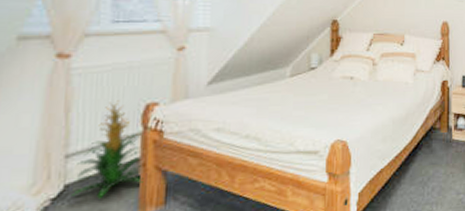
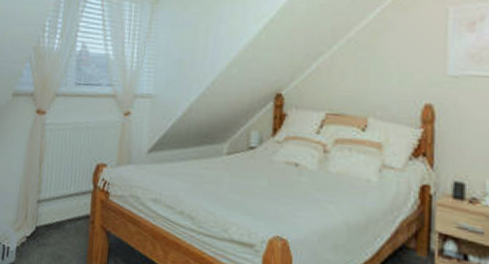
indoor plant: present [71,100,144,199] -> none [39,157,92,246]

